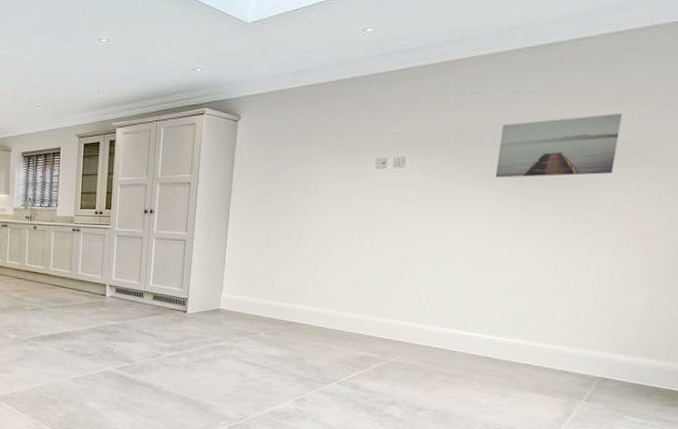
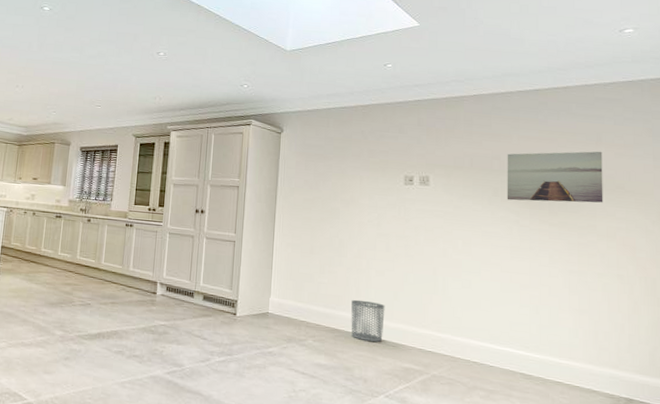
waste bin: none [306,292,344,333] -> present [351,299,385,343]

